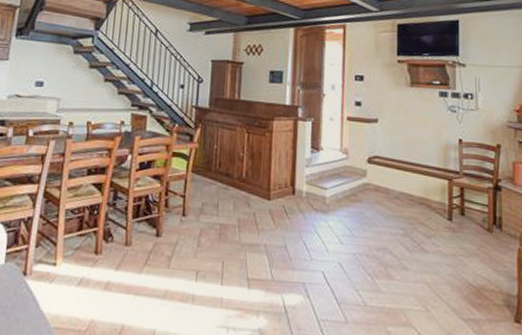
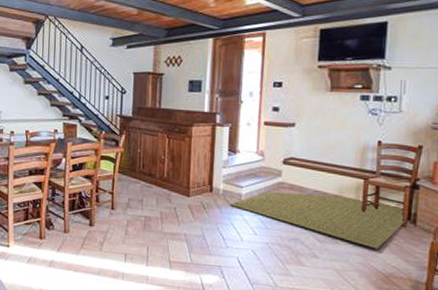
rug: none [313,193,493,258] -> present [229,191,407,250]

